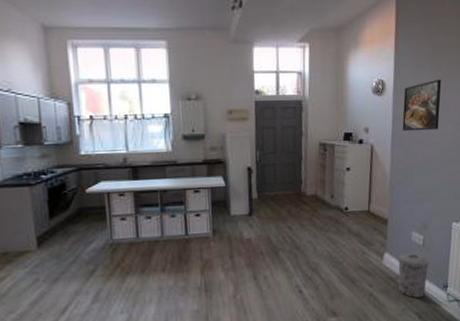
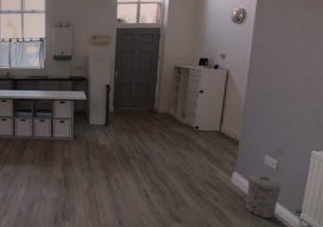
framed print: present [402,79,441,132] -> none [261,7,311,59]

